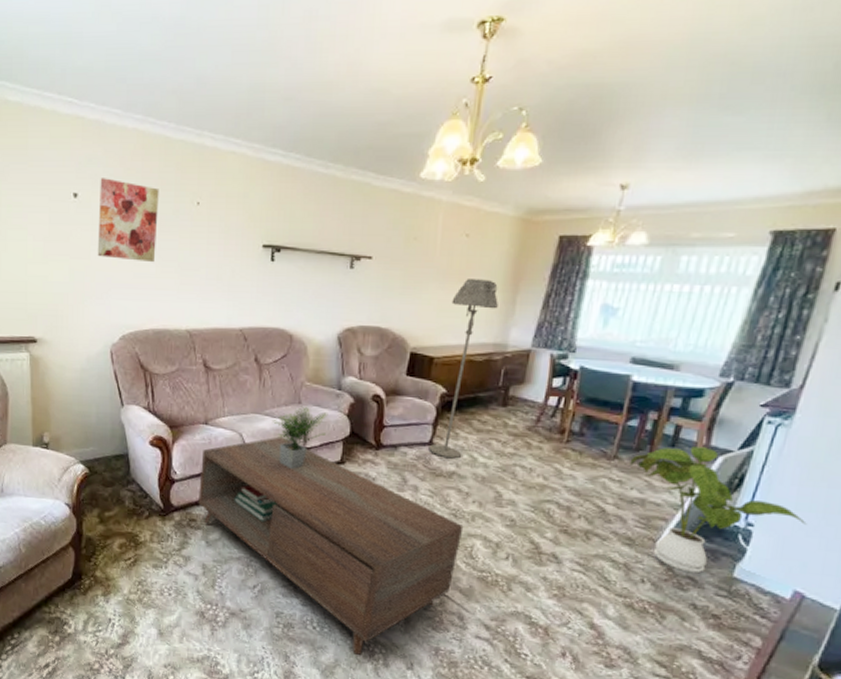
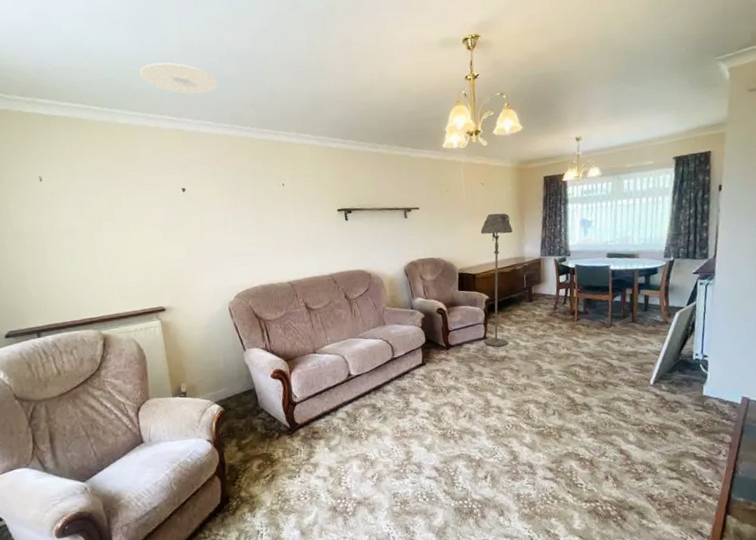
ceiling light: none [41,24,134,72] -> present [140,62,218,95]
wall art: present [97,178,159,263] -> none [202,174,256,235]
coffee table: present [198,406,464,655] -> none [315,325,520,514]
house plant: present [629,446,807,574] -> none [621,308,739,399]

